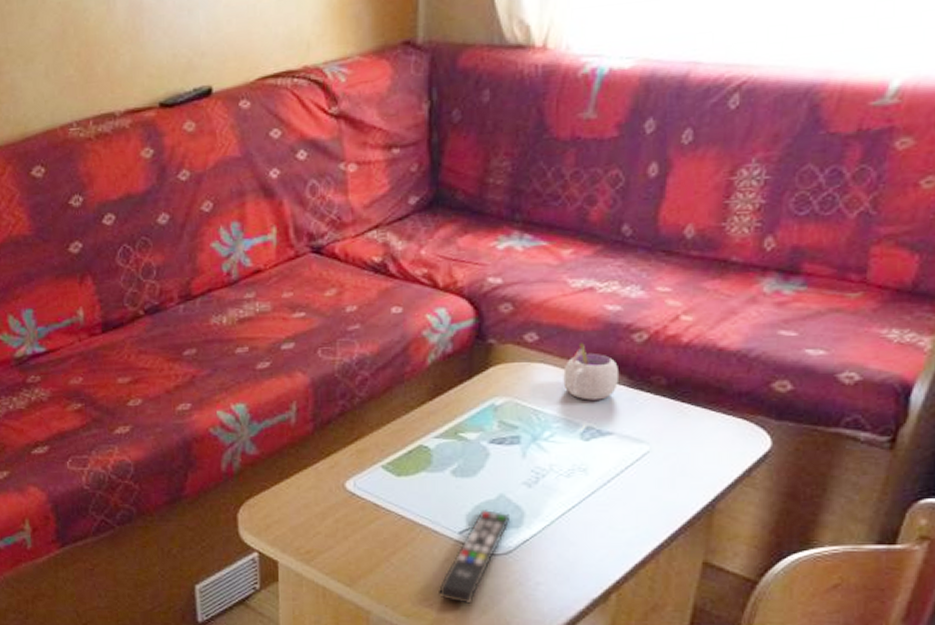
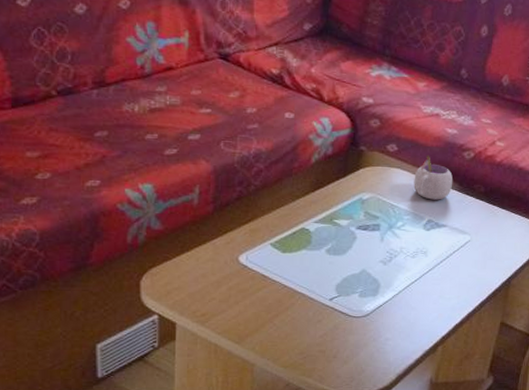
remote control: present [439,508,511,605] -> none [311,280,370,357]

